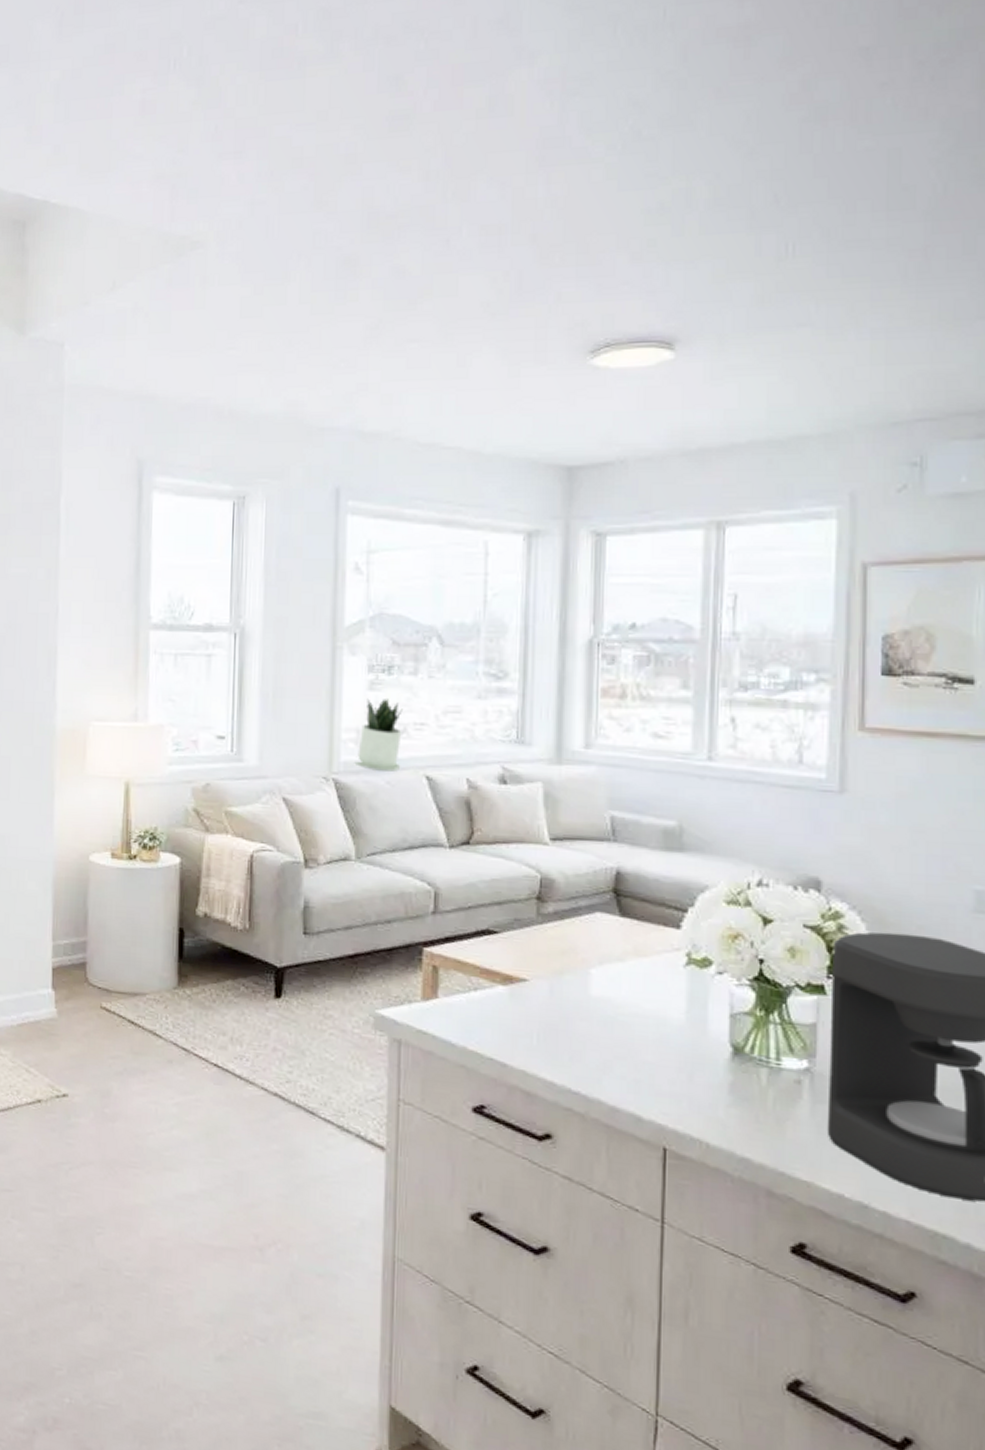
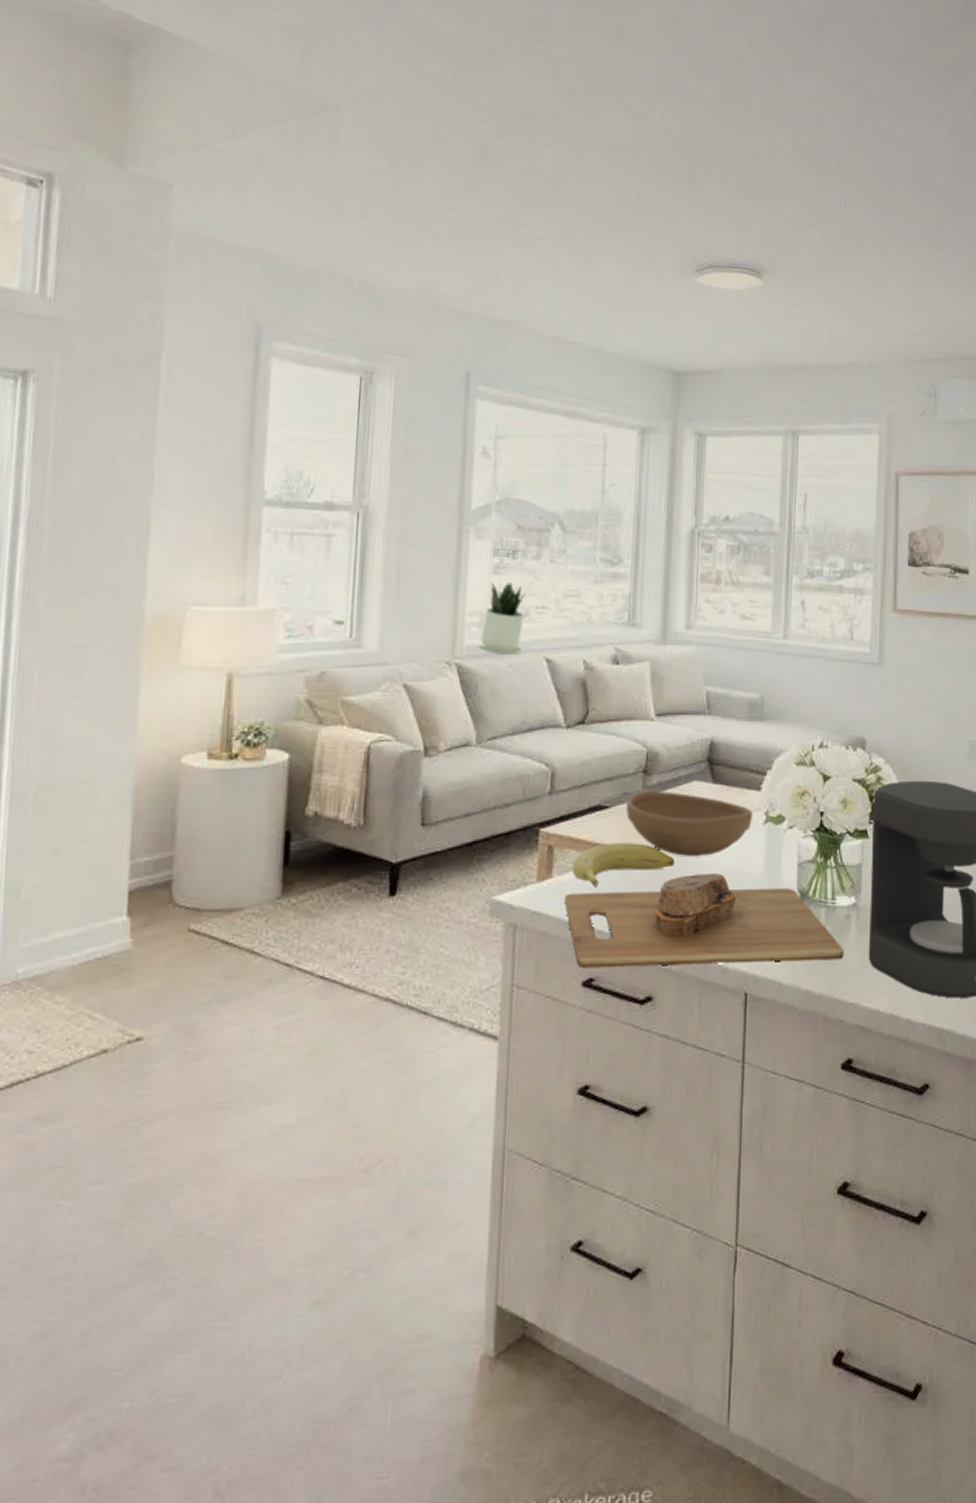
cutting board: none [452,1012,793,1130] -> present [565,873,844,969]
fruit: none [459,969,575,1014] -> present [572,843,674,888]
bowl: none [517,918,672,994] -> present [625,790,754,856]

